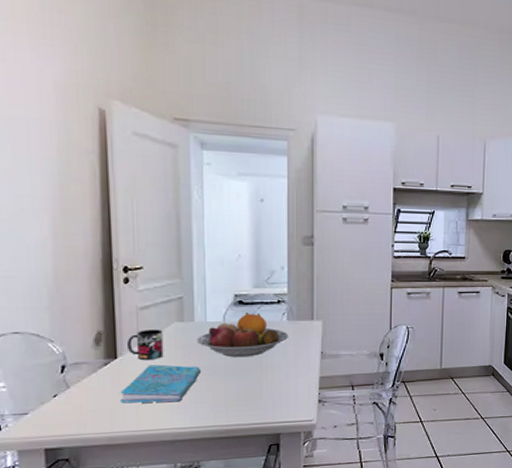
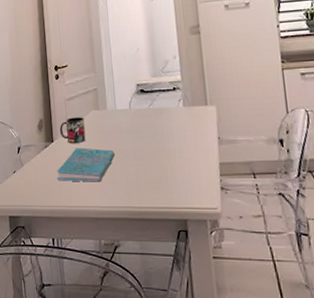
fruit bowl: present [196,313,288,358] -> none [109,100,186,142]

